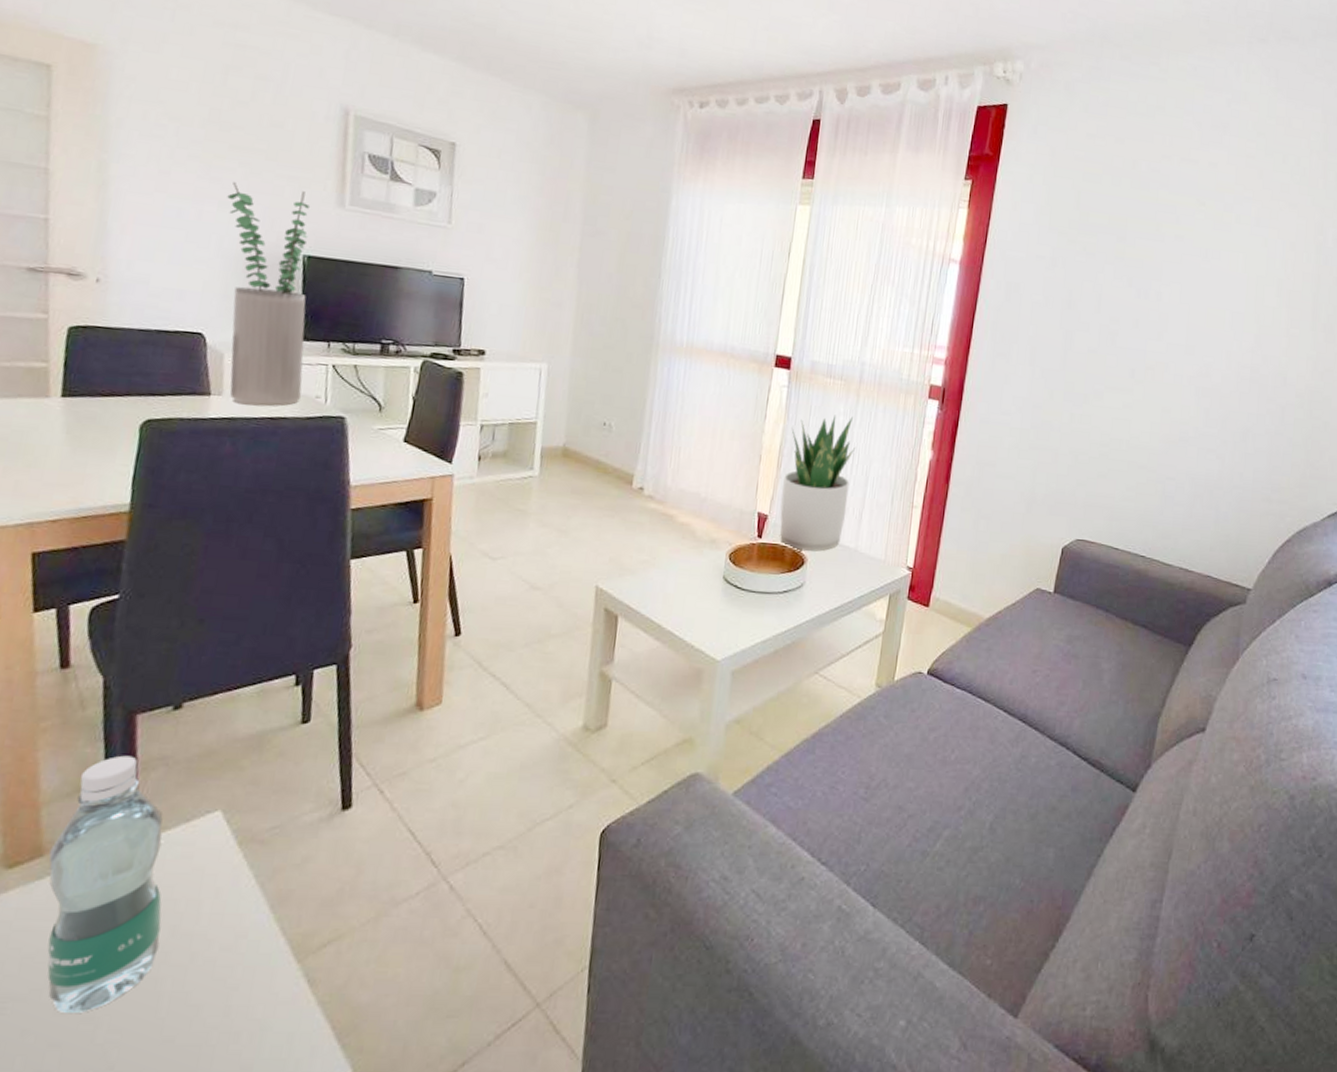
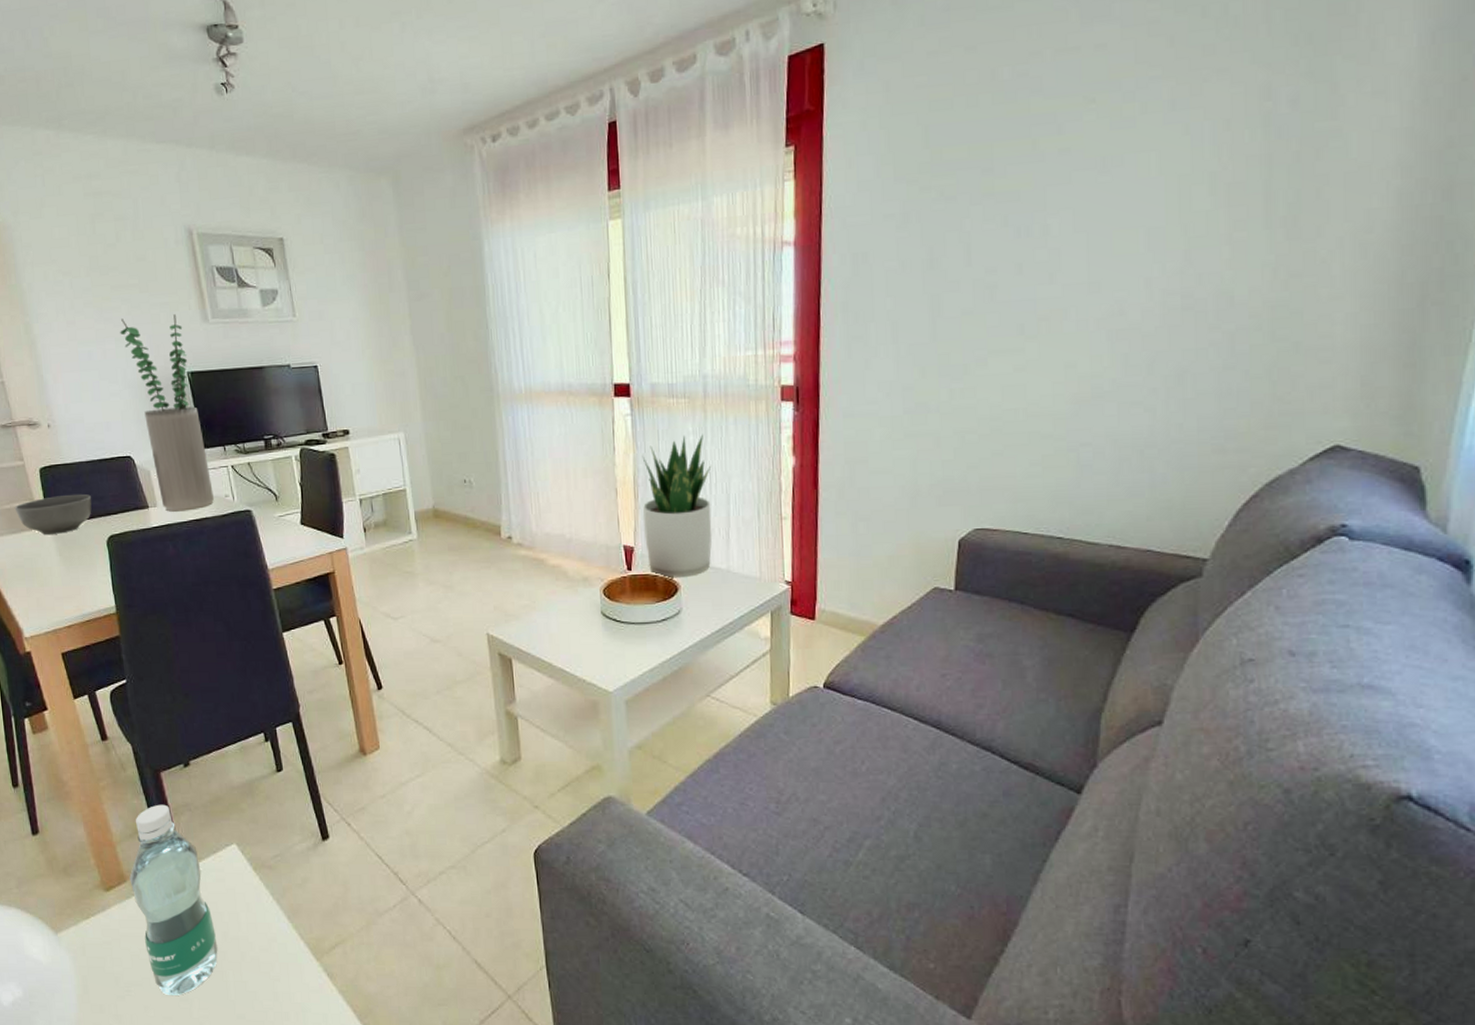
bowl: none [16,362,135,408] -> present [14,493,92,535]

